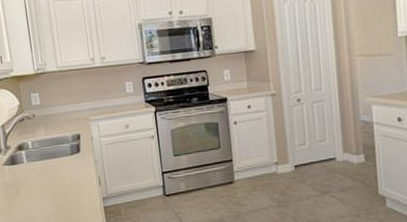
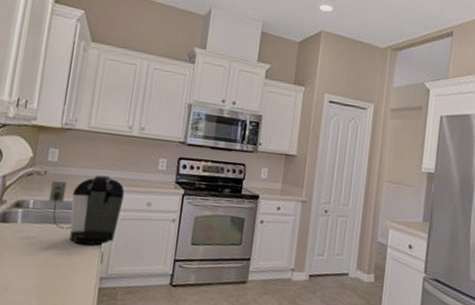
coffee maker: none [40,108,105,173] -> present [48,175,125,246]

